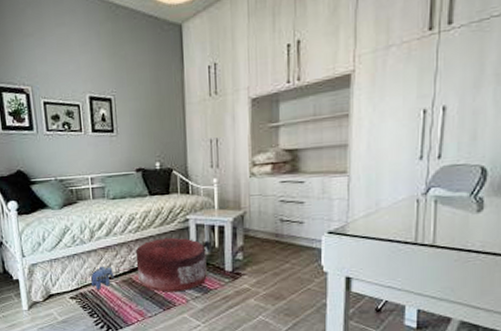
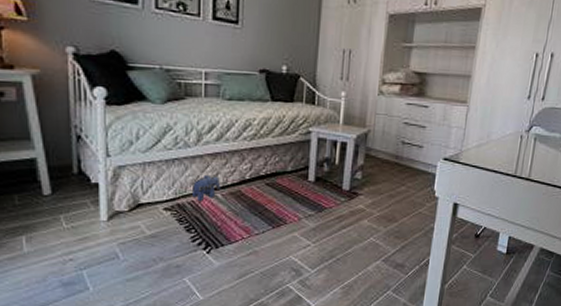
pouf: present [135,237,207,292] -> none [248,149,325,209]

